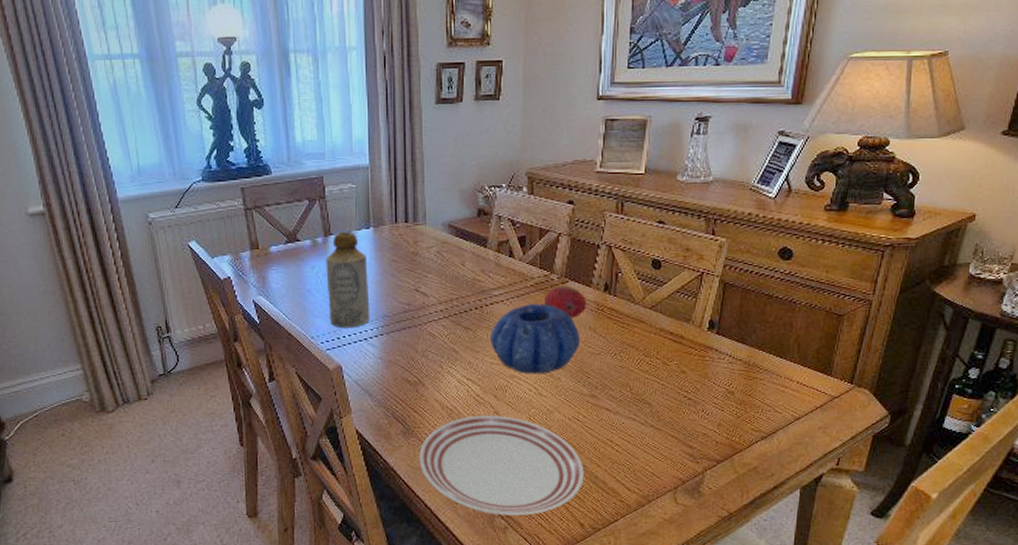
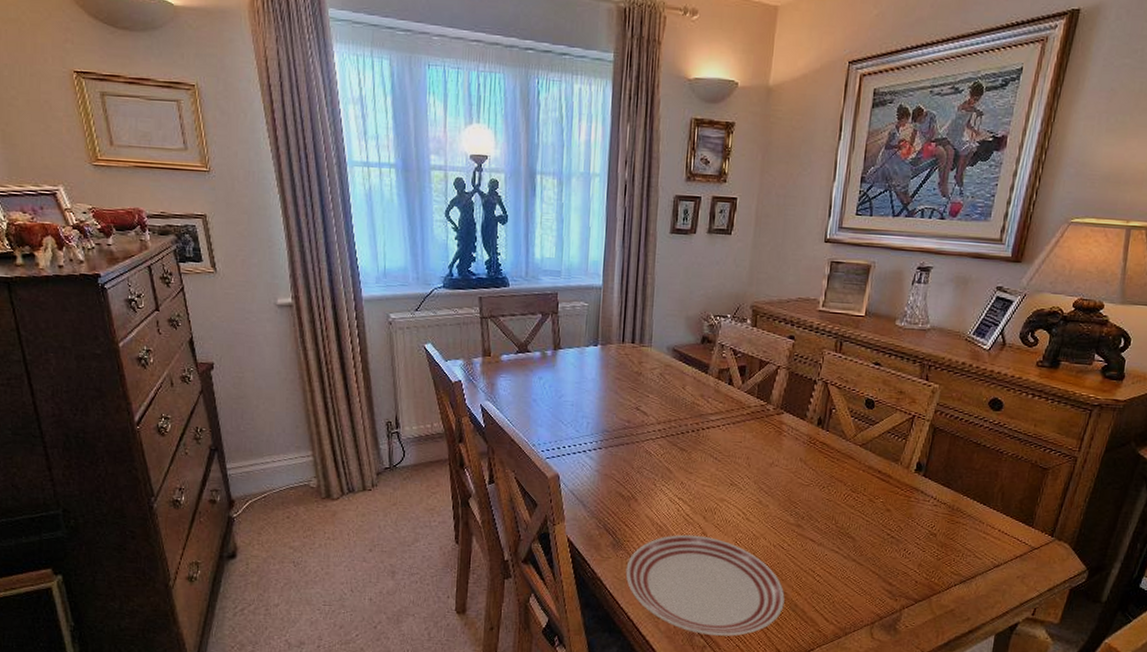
bottle: present [326,231,370,328] -> none [552,346,593,440]
decorative bowl: present [491,304,580,374] -> none [704,431,791,500]
fruit: present [545,285,587,318] -> none [759,416,800,449]

